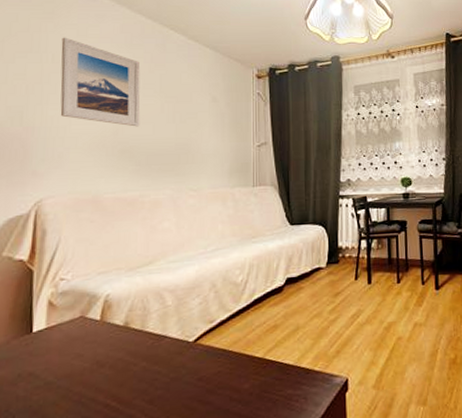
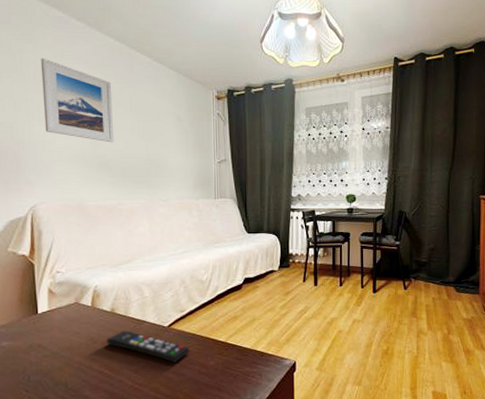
remote control: none [116,349,219,388] -> present [107,330,190,363]

